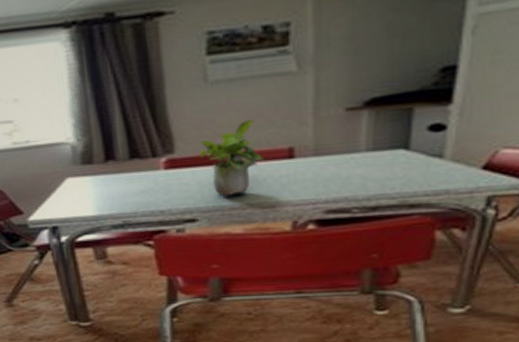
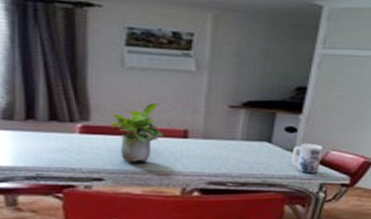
mug: none [441,142,489,185] -> present [291,142,323,173]

